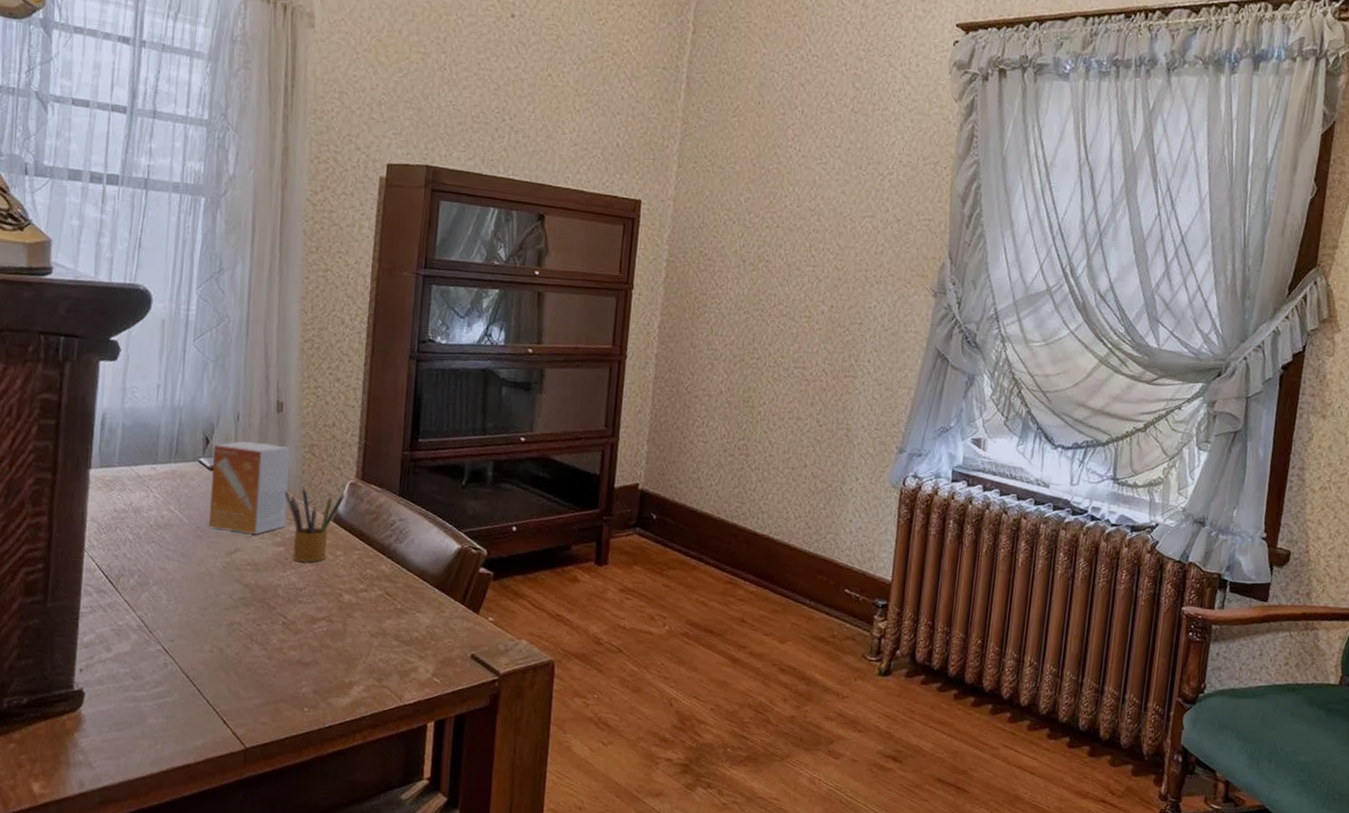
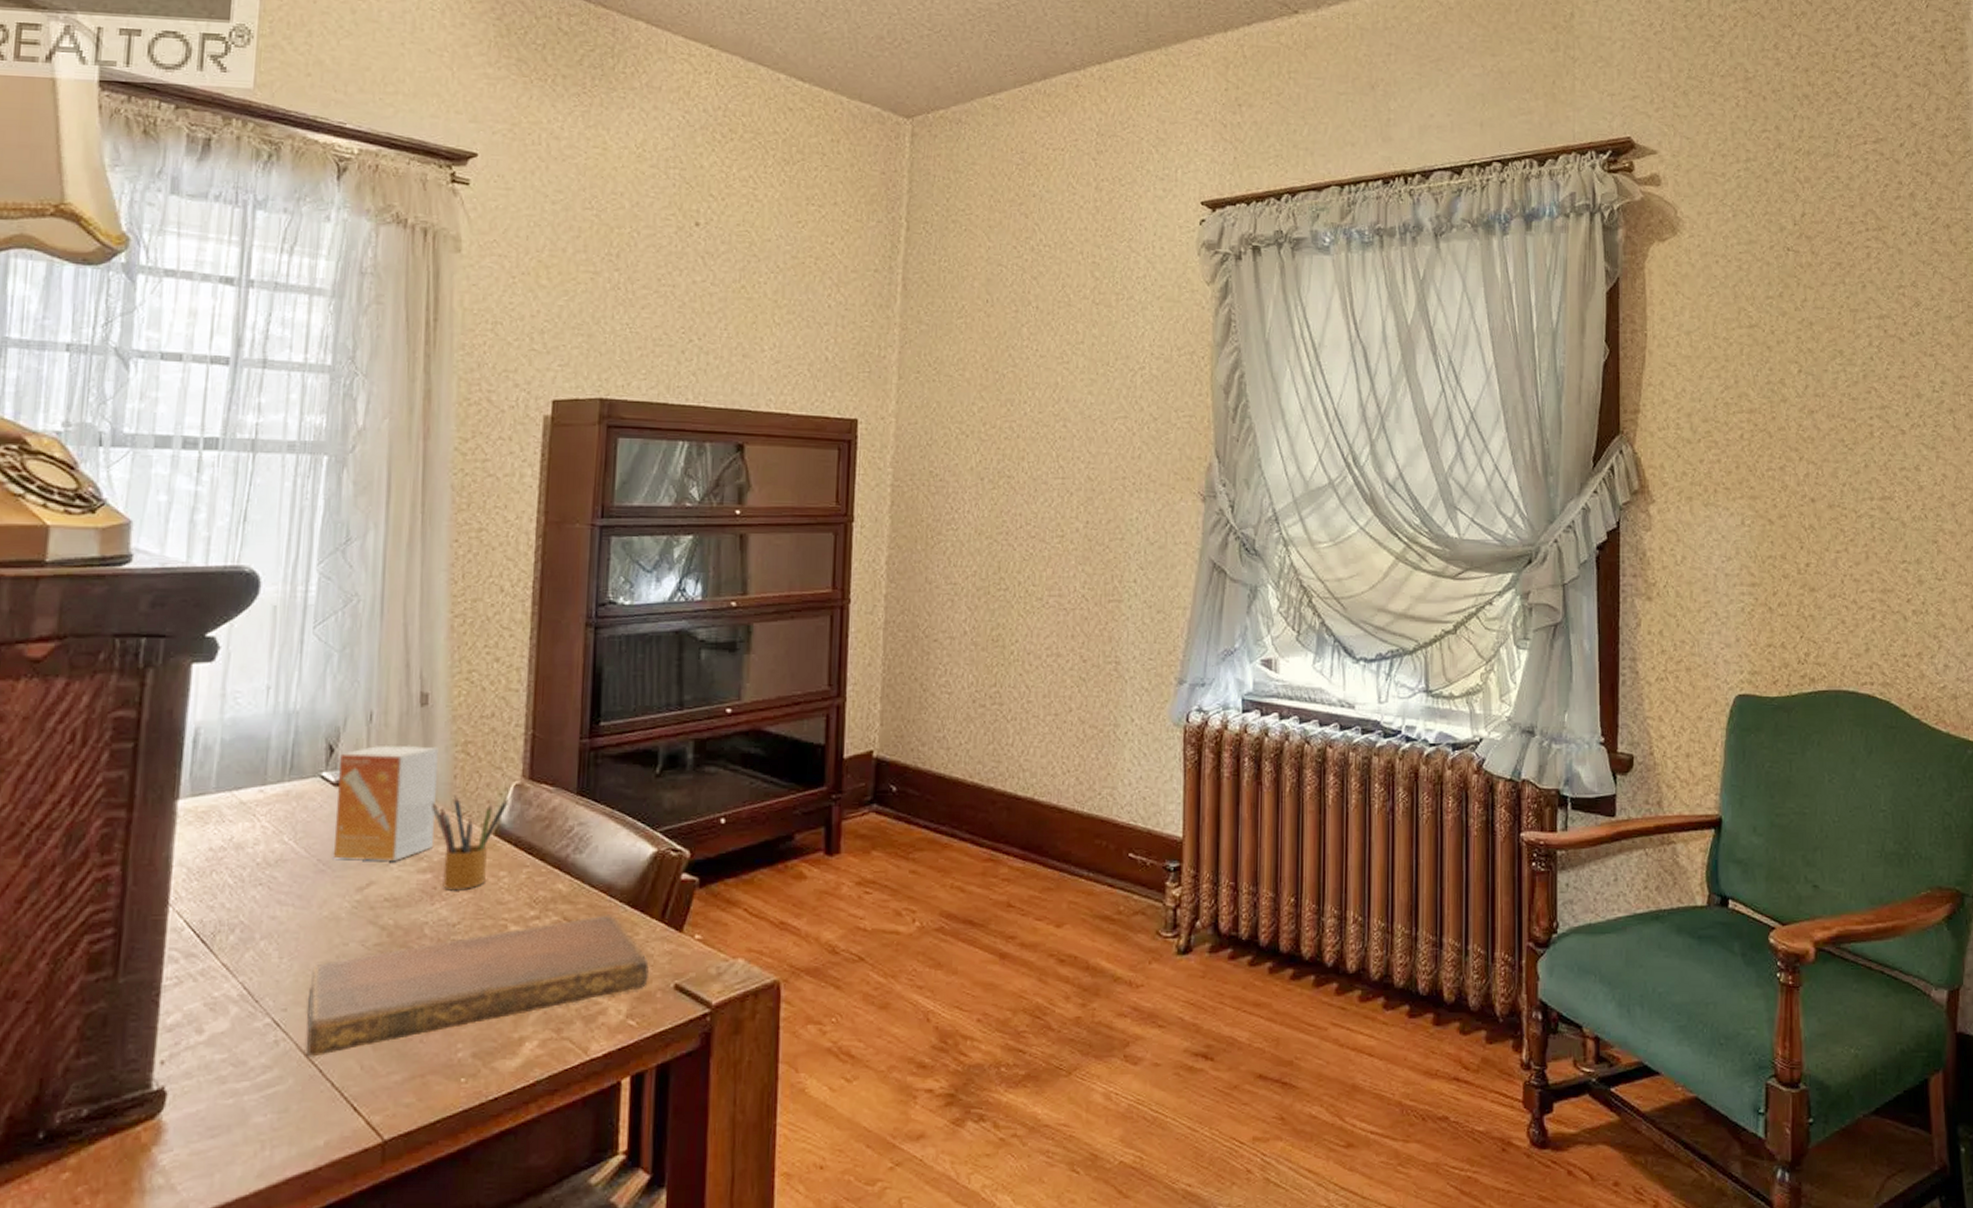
notebook: none [188,594,452,679] -> present [307,915,650,1057]

